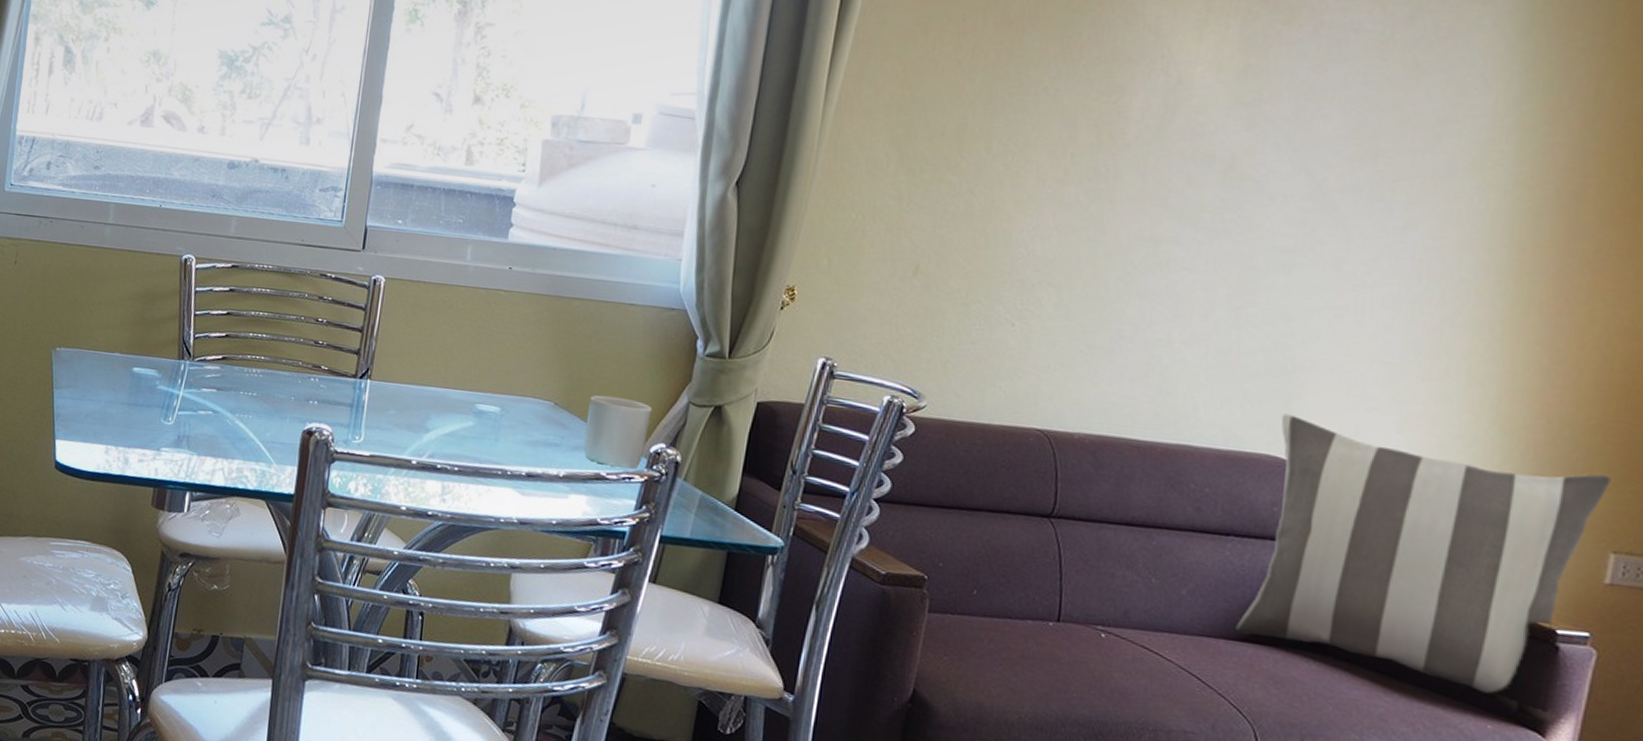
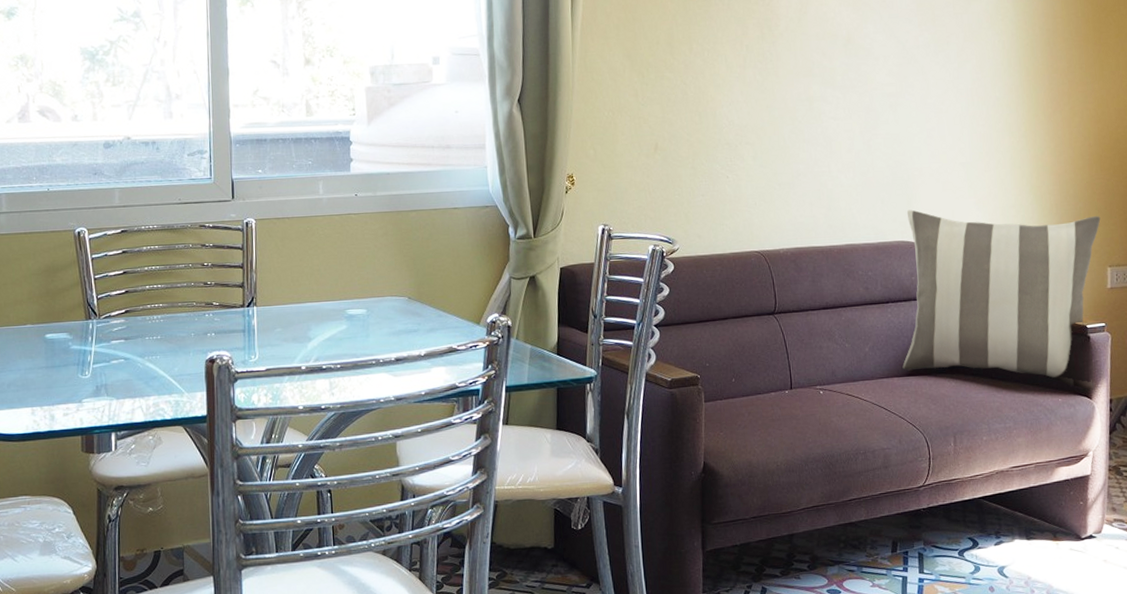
mug: present [583,395,652,469] -> none [435,283,484,340]

